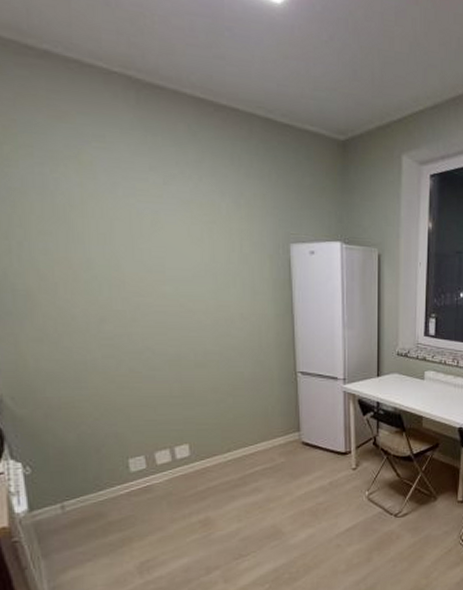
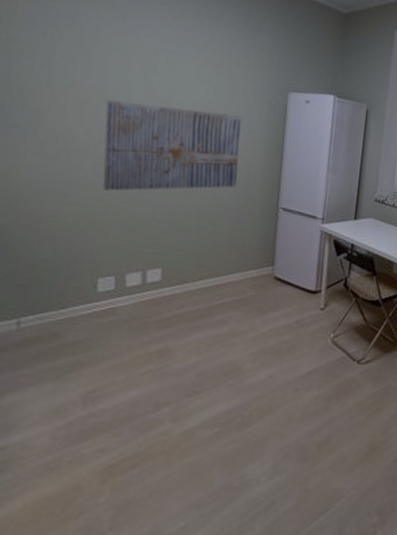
wall art: none [97,274,250,371] -> present [103,100,242,191]

